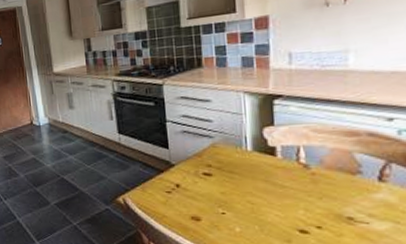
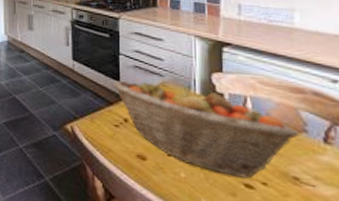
fruit basket: none [160,142,353,225] -> present [111,80,298,179]

